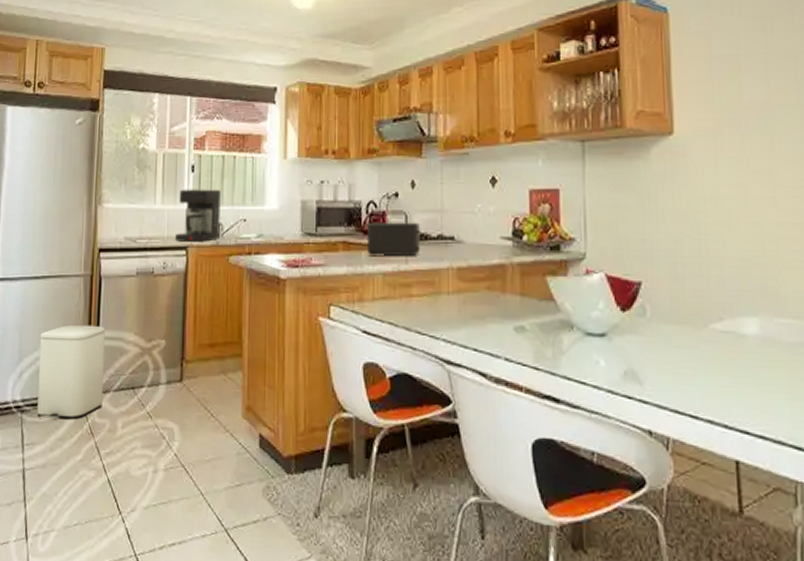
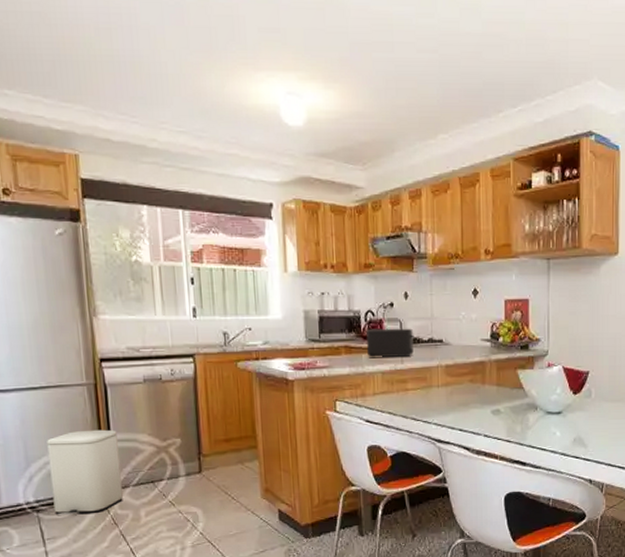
coffee maker: present [176,189,221,242] -> none [180,300,226,350]

